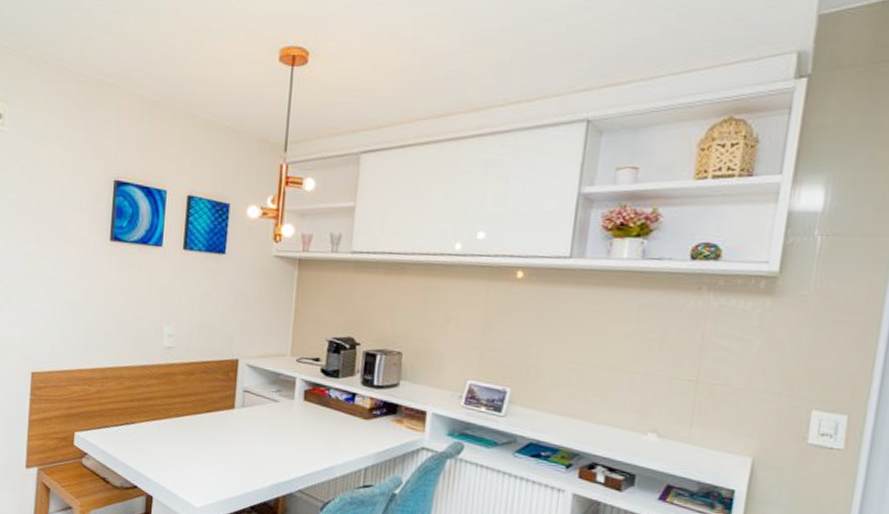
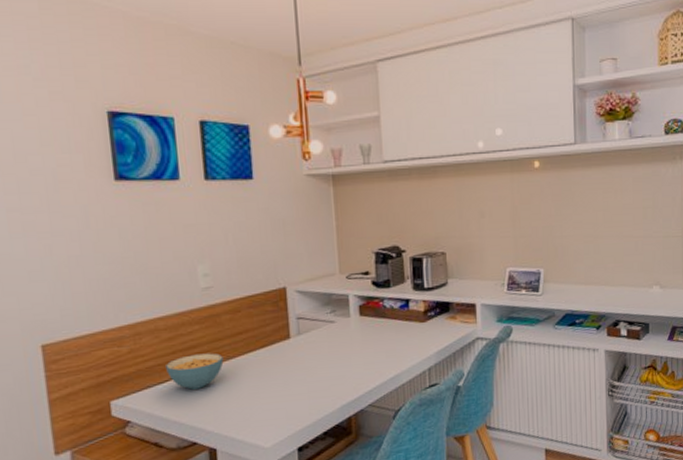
cereal bowl: none [123,405,173,438] -> present [166,353,224,390]

